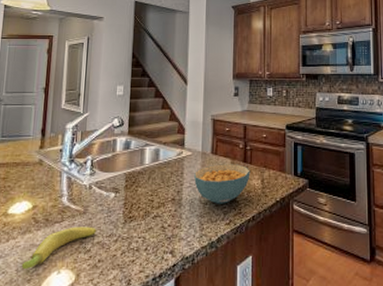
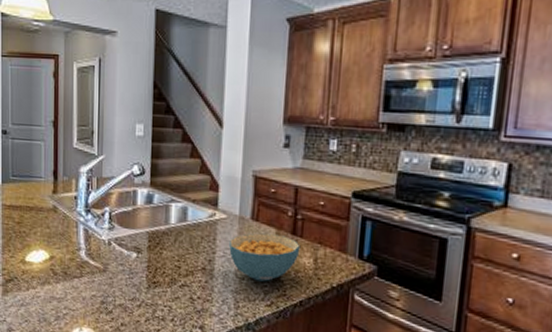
banana: present [21,226,97,270] -> none [43,284,119,322]

